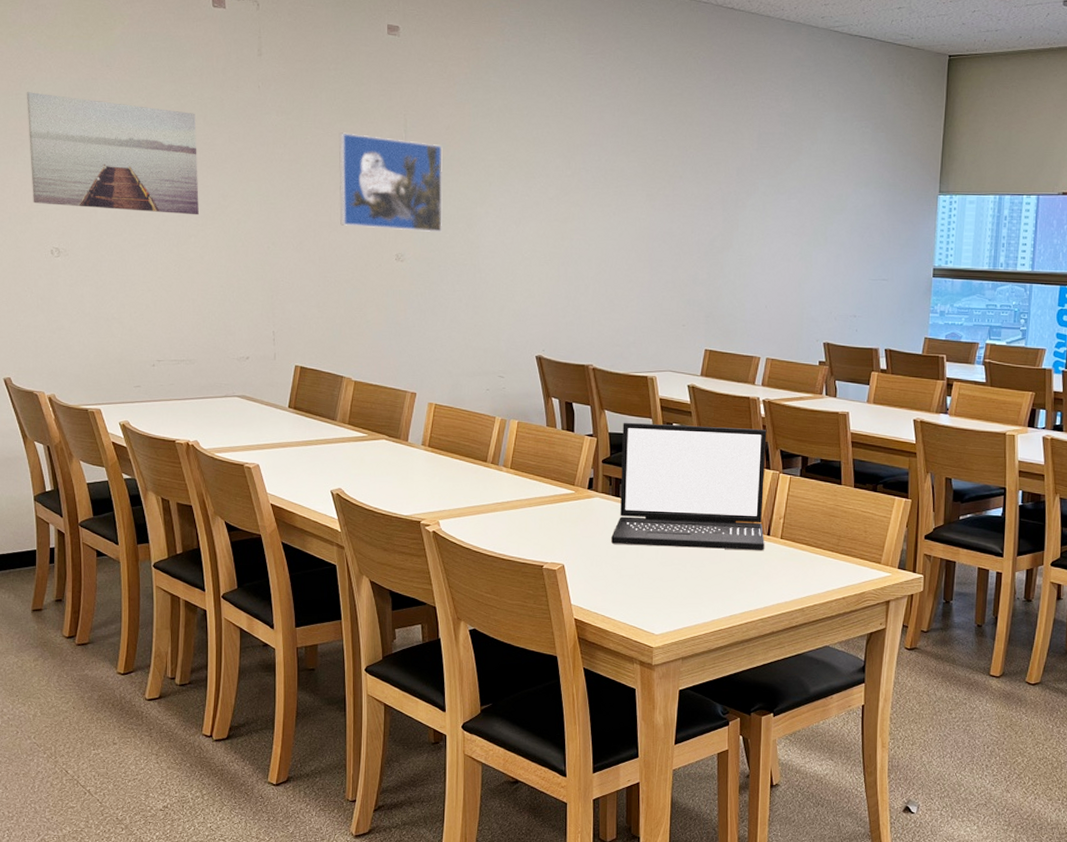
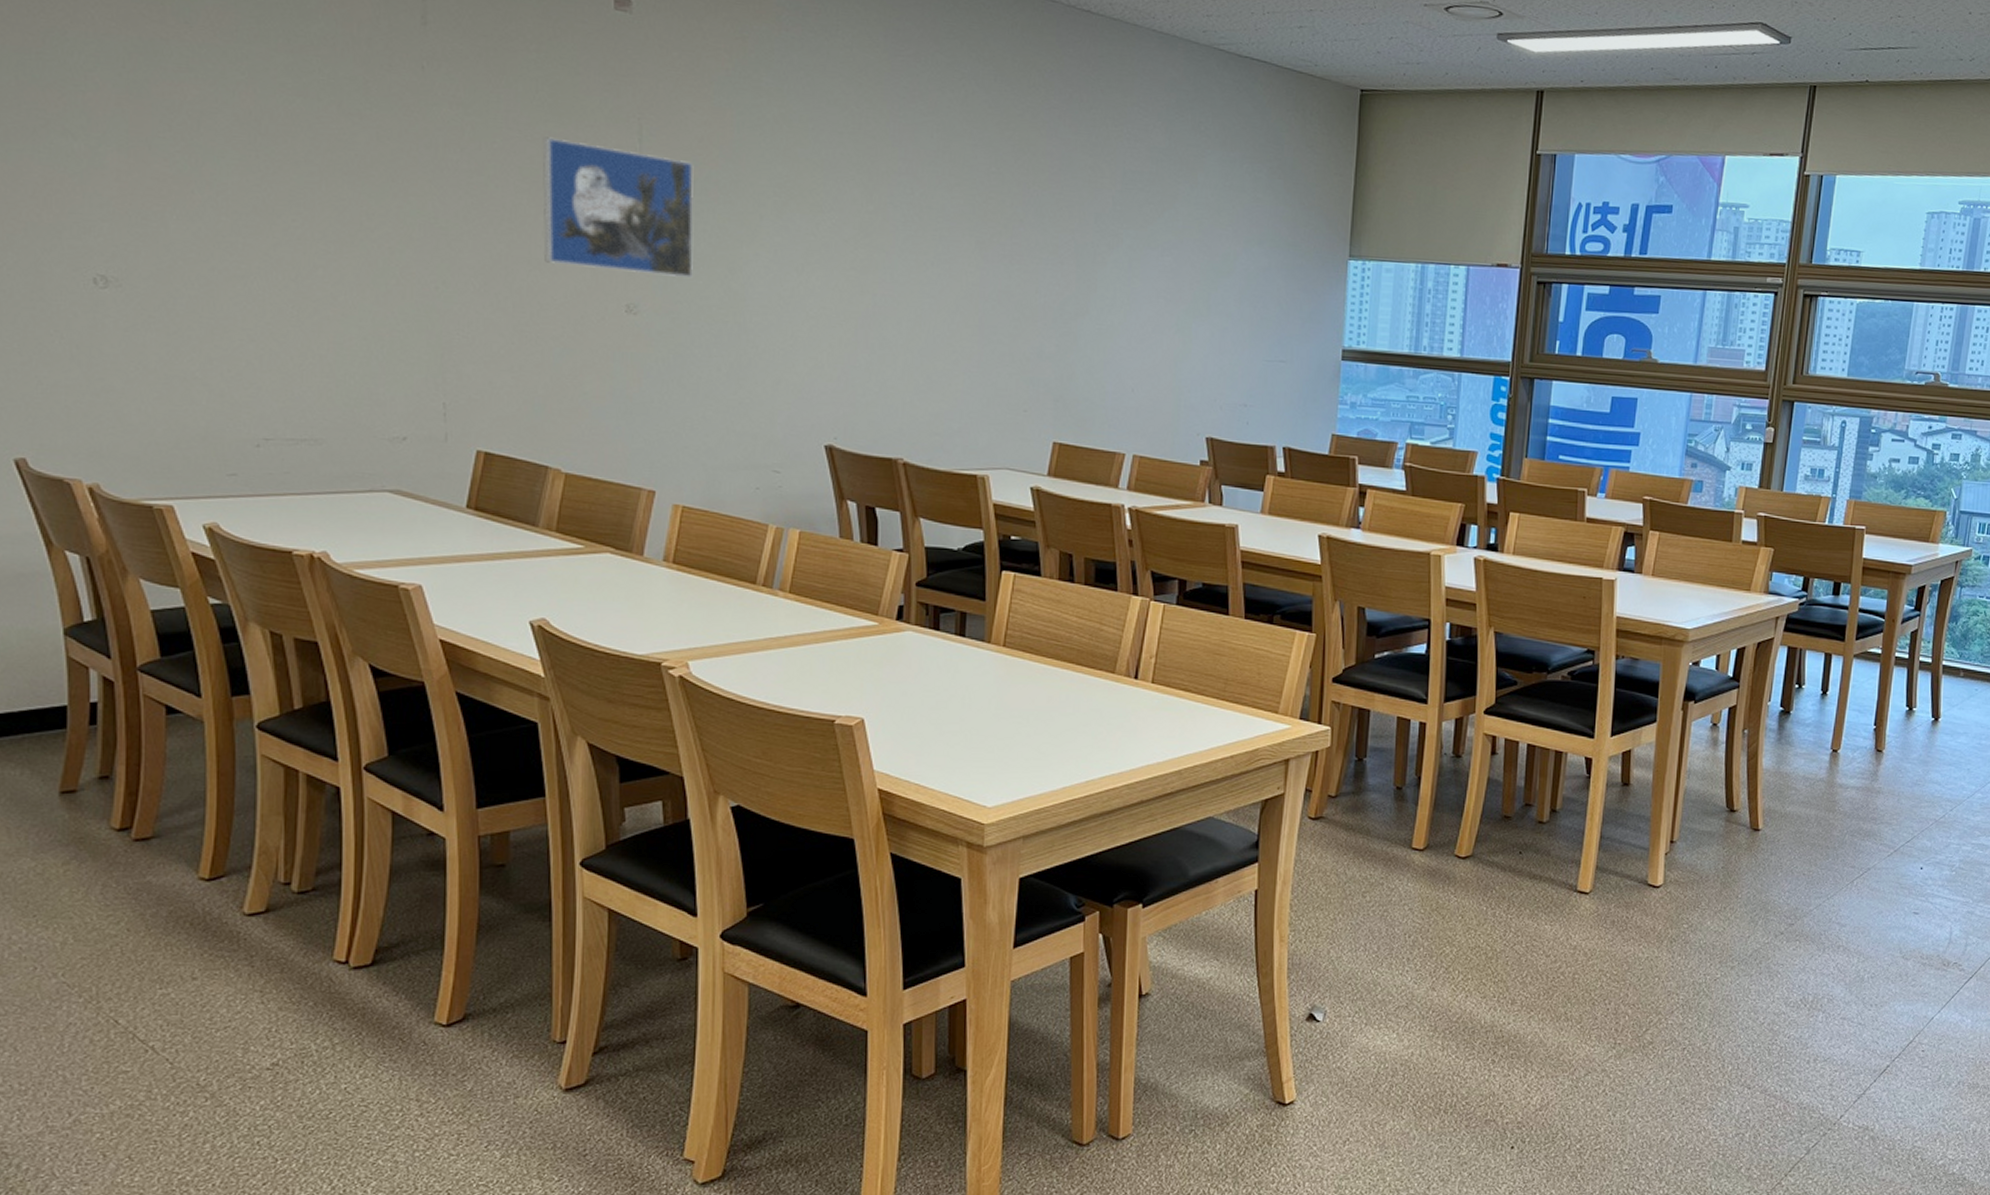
wall art: present [26,92,199,215] -> none [53,51,330,239]
laptop: present [611,422,767,550] -> none [928,533,1134,698]

